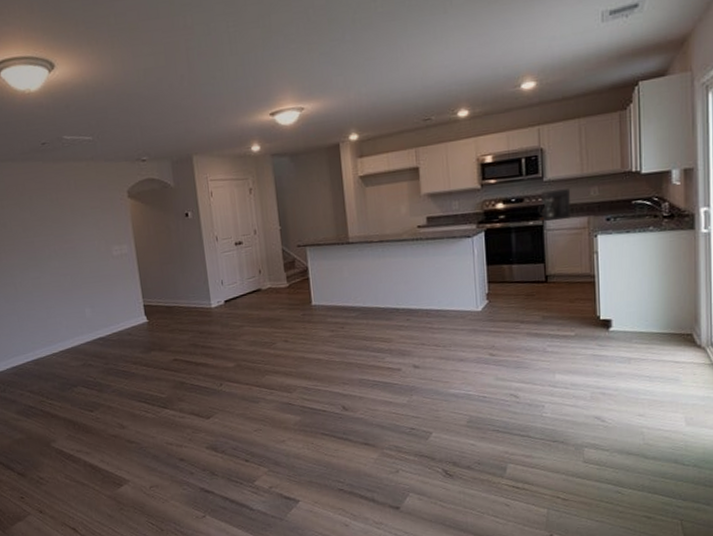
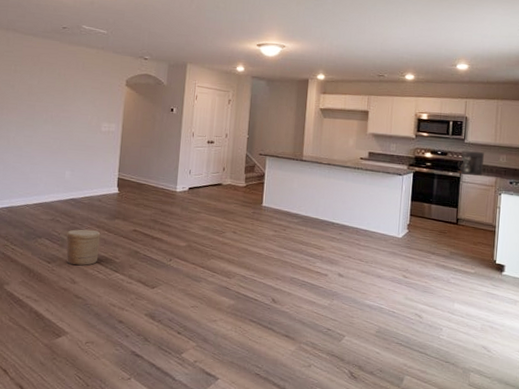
basket: none [102,367,143,410] -> present [66,229,101,266]

